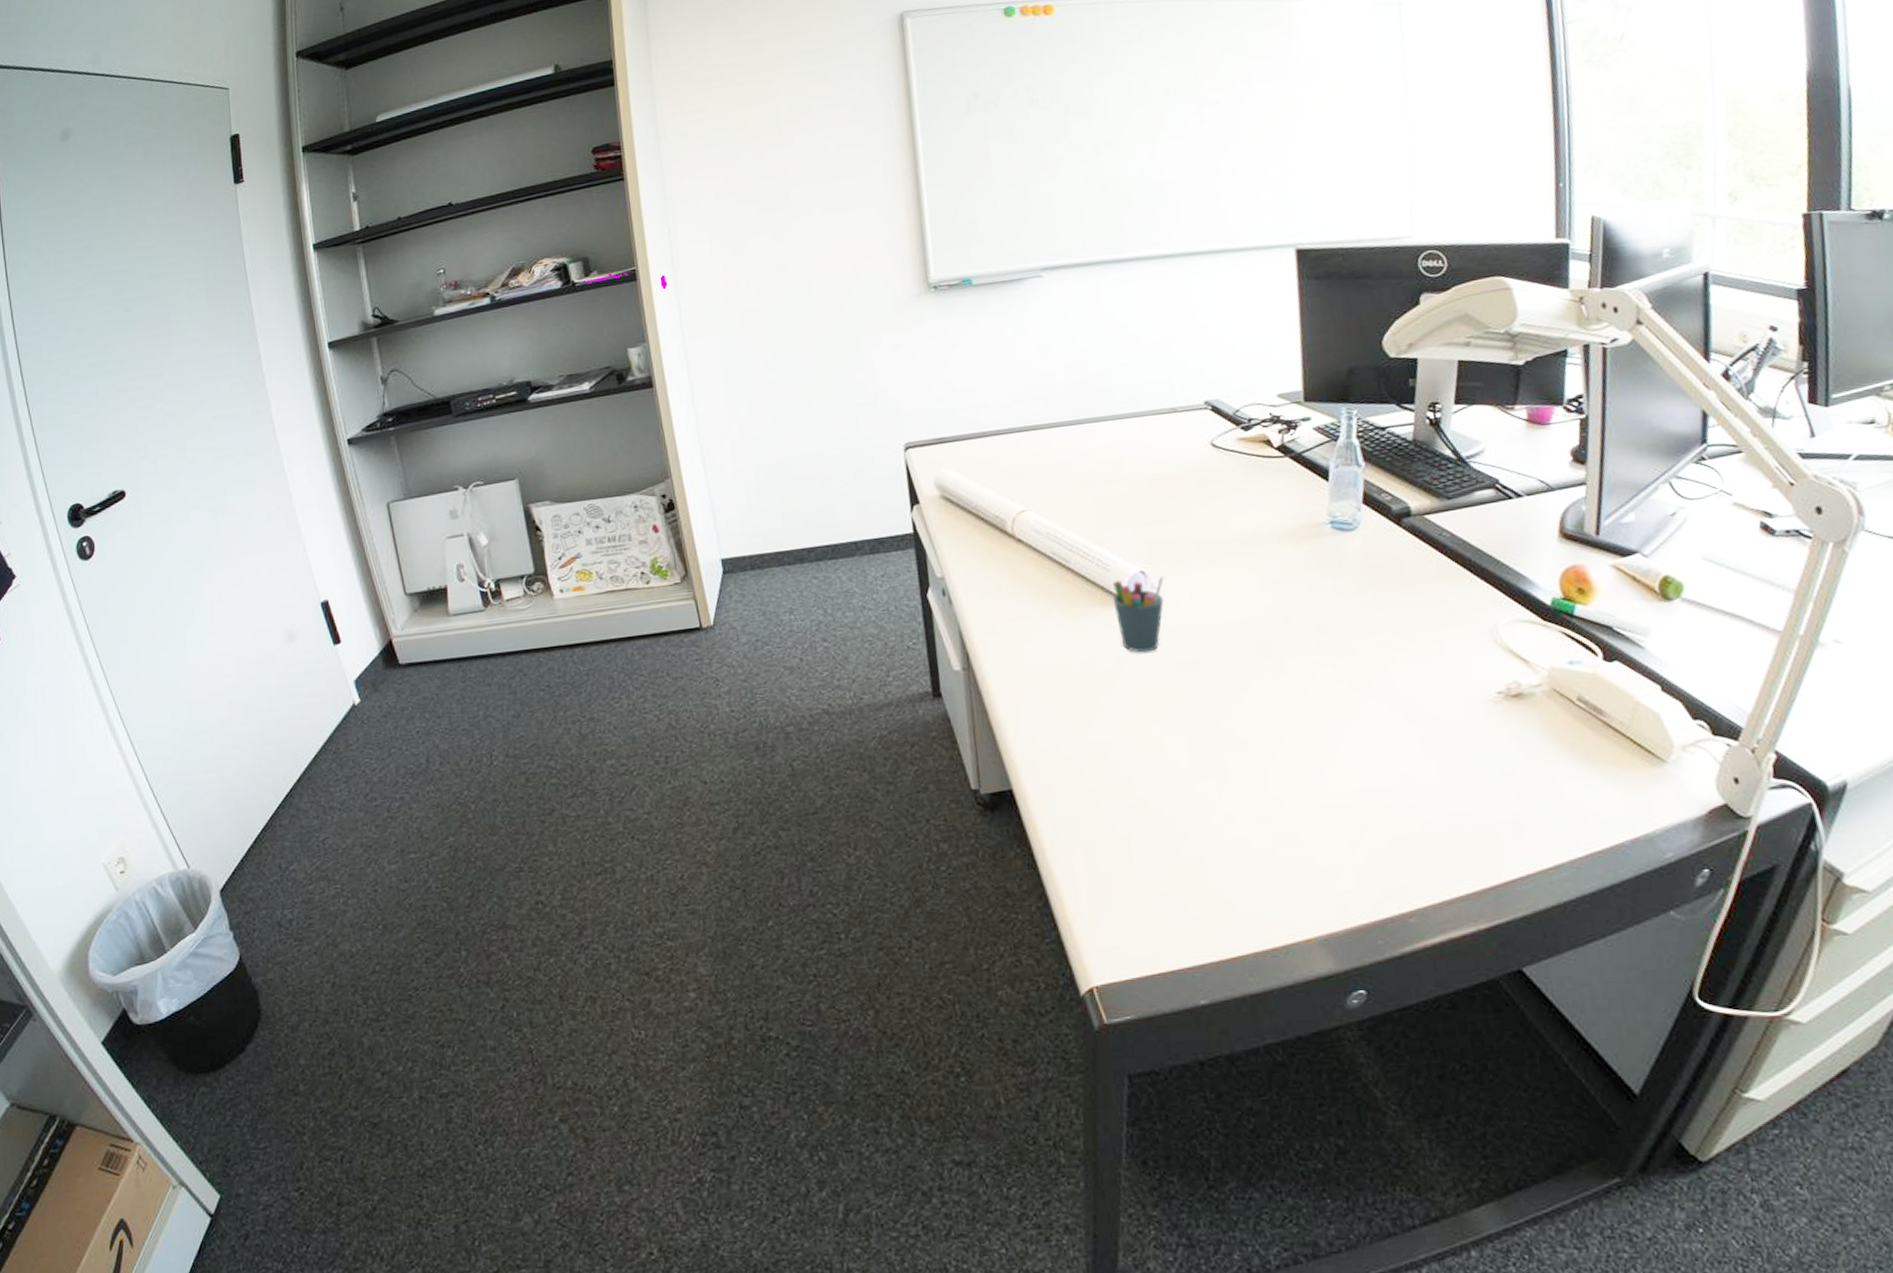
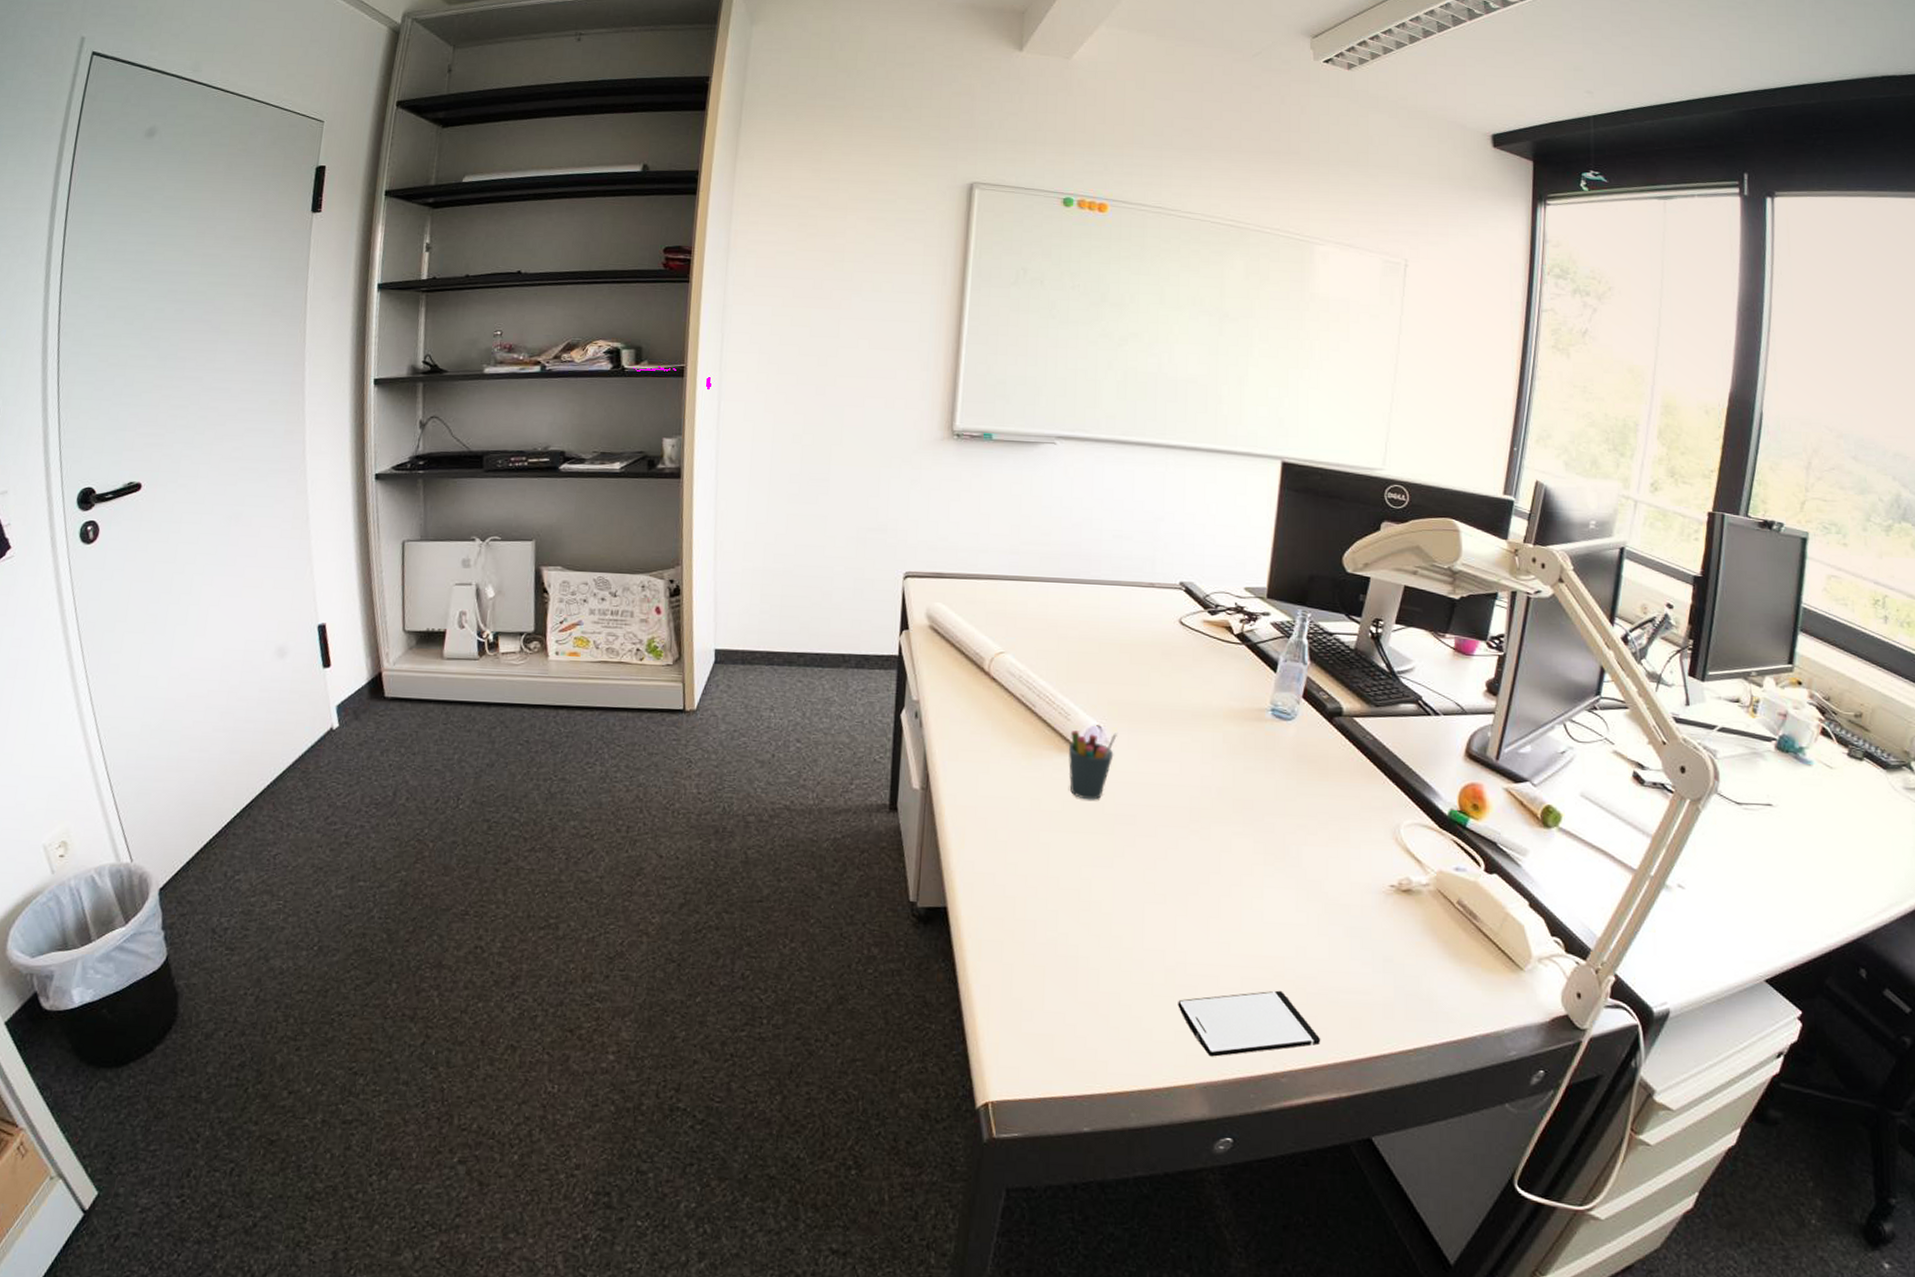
smartphone: none [1280,824,1447,906] -> present [1178,990,1321,1057]

